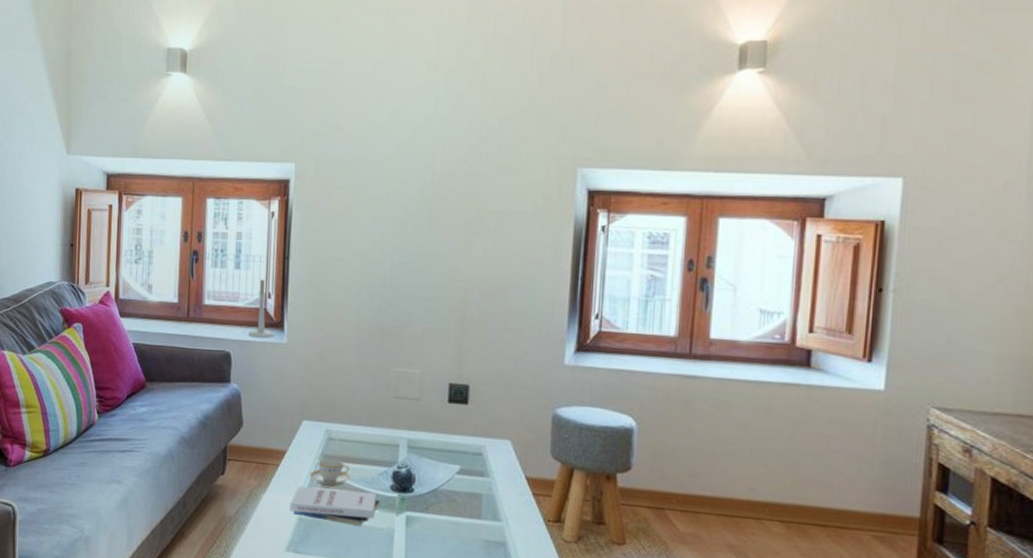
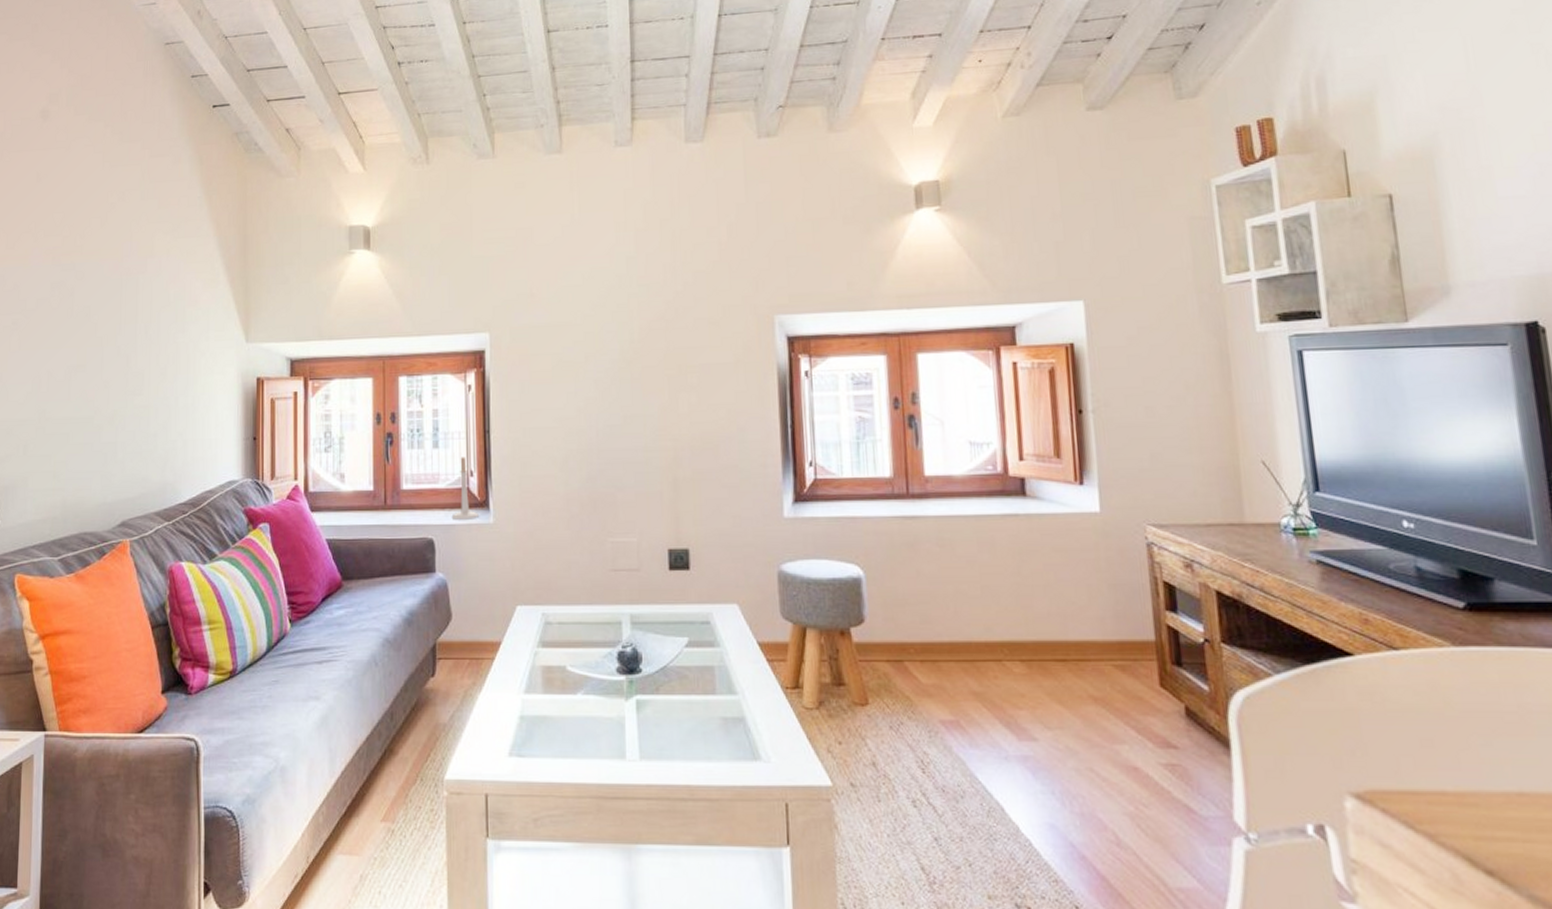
books: present [289,486,380,526] -> none [509,678,607,718]
teacup: present [309,457,350,487] -> none [528,644,573,676]

